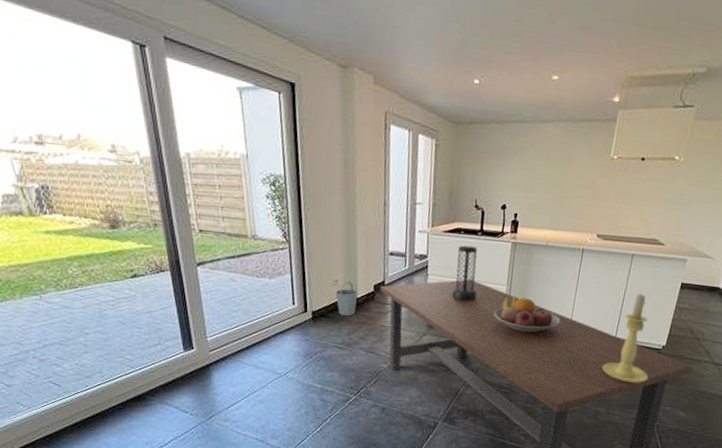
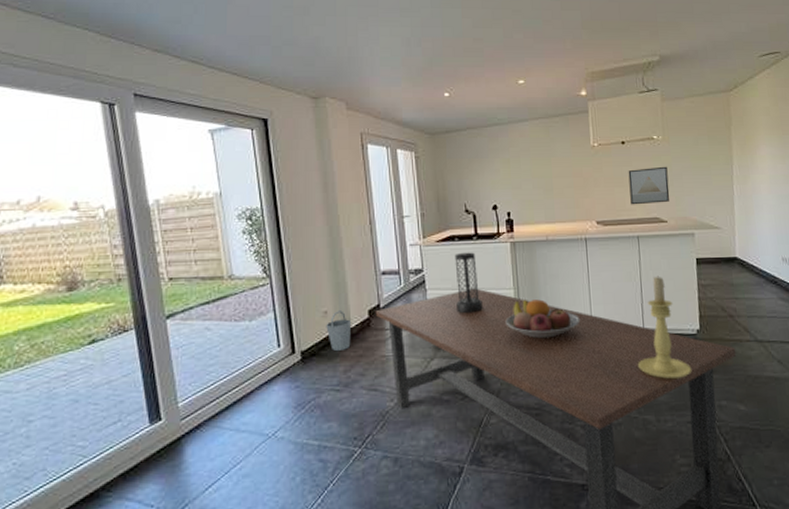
wall art: none [634,188,680,226] -> present [628,166,670,205]

